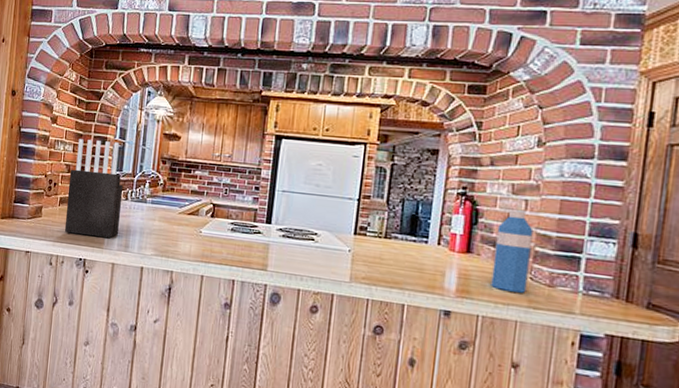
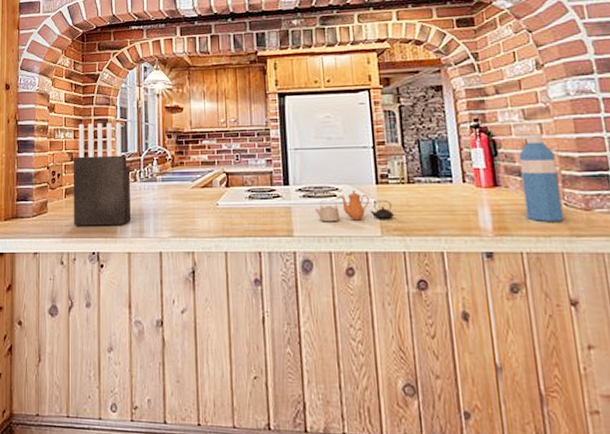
teapot: none [291,236,366,268] -> present [314,189,395,222]

